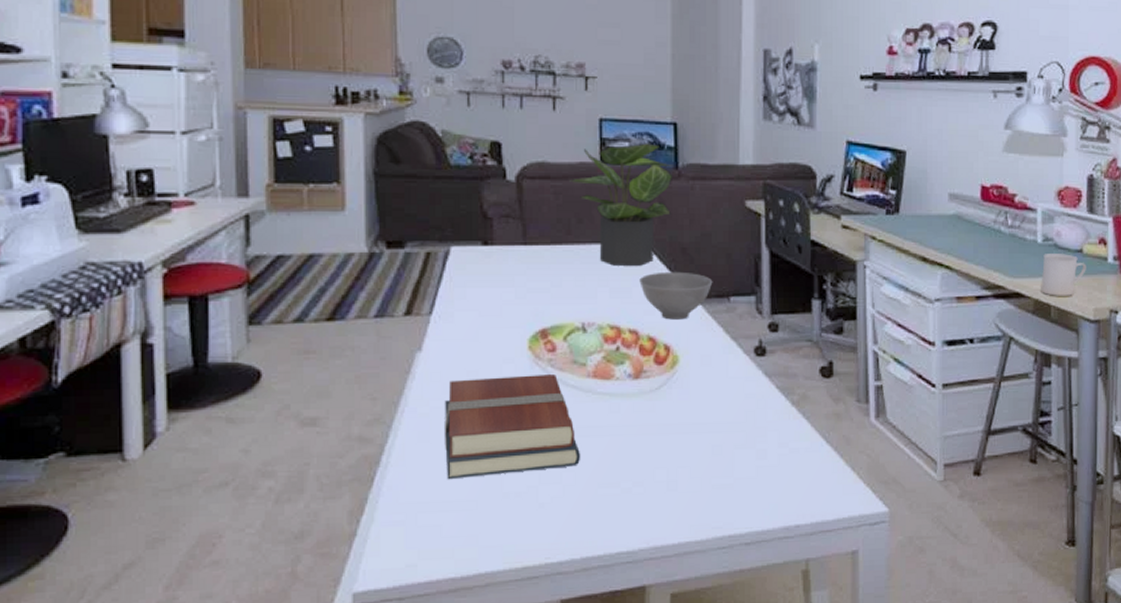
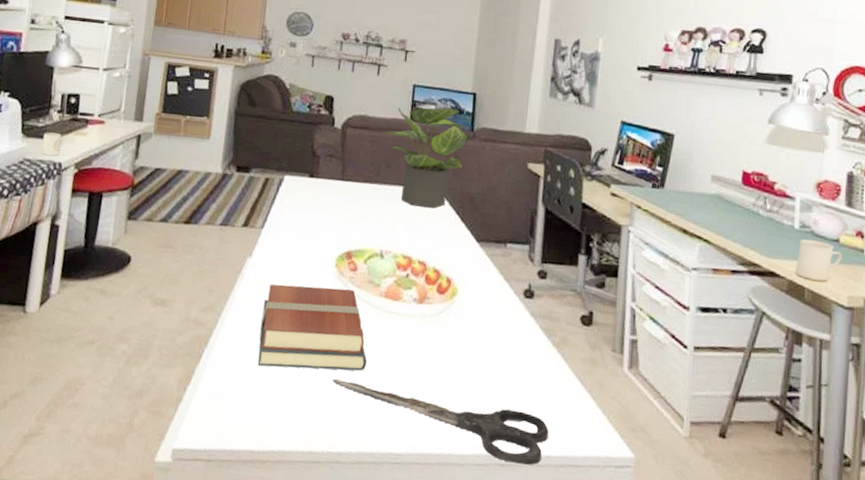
mug: none [108,224,141,255] -> present [42,132,64,156]
scissors: none [542,480,795,539] -> present [332,379,549,465]
bowl: present [639,271,713,320] -> none [431,215,494,258]

